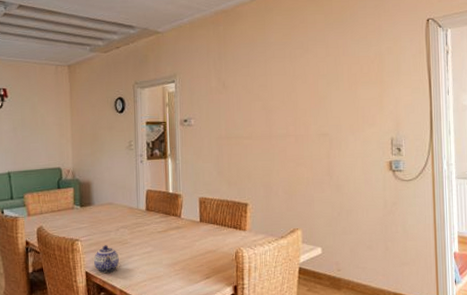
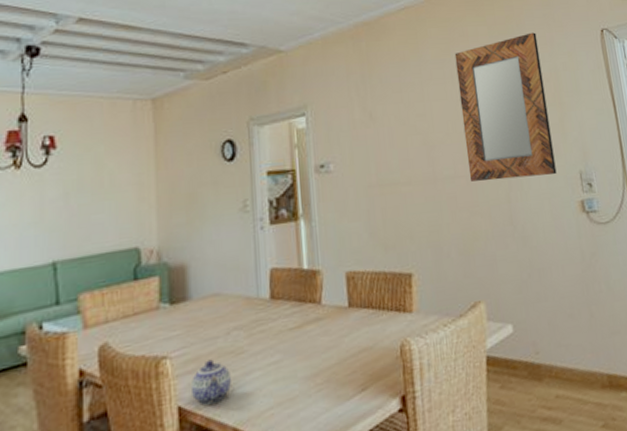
home mirror: none [294,21,371,140] -> present [454,32,557,181]

